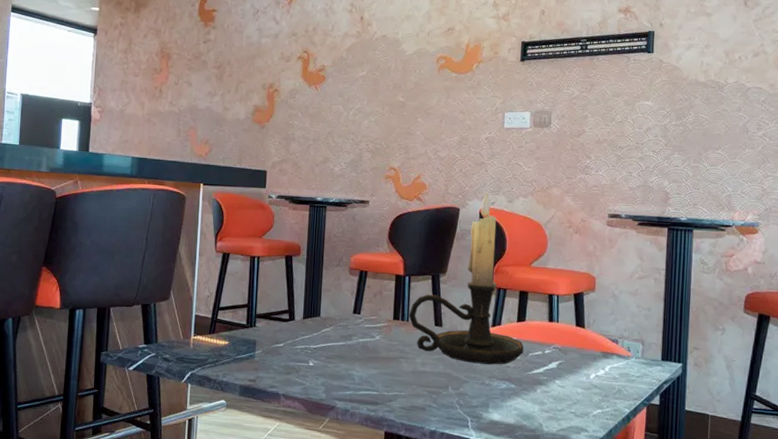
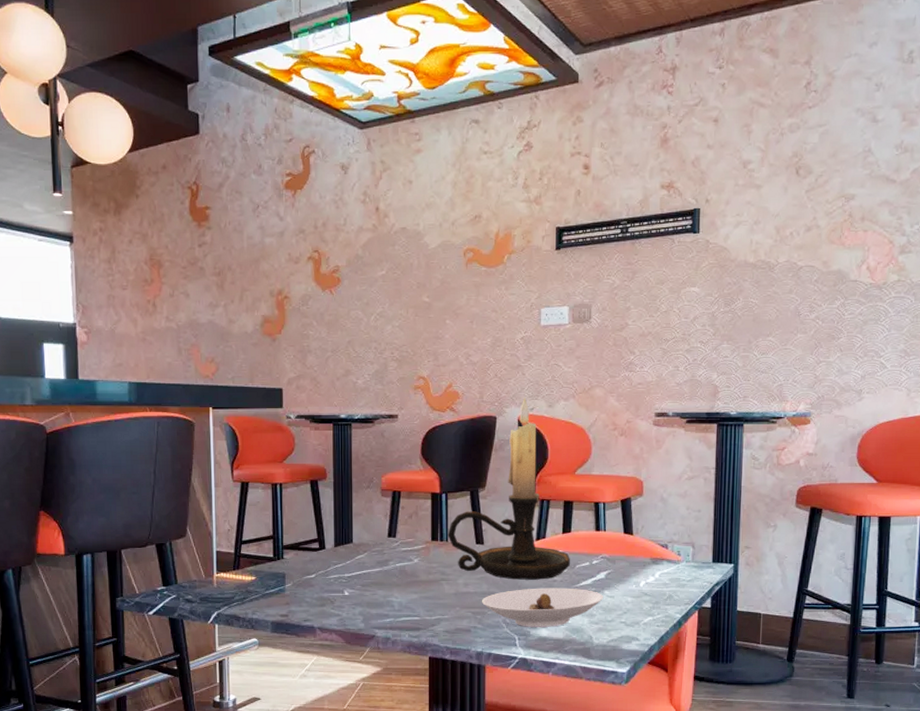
saucer: none [437,372,555,412] -> present [481,588,604,627]

